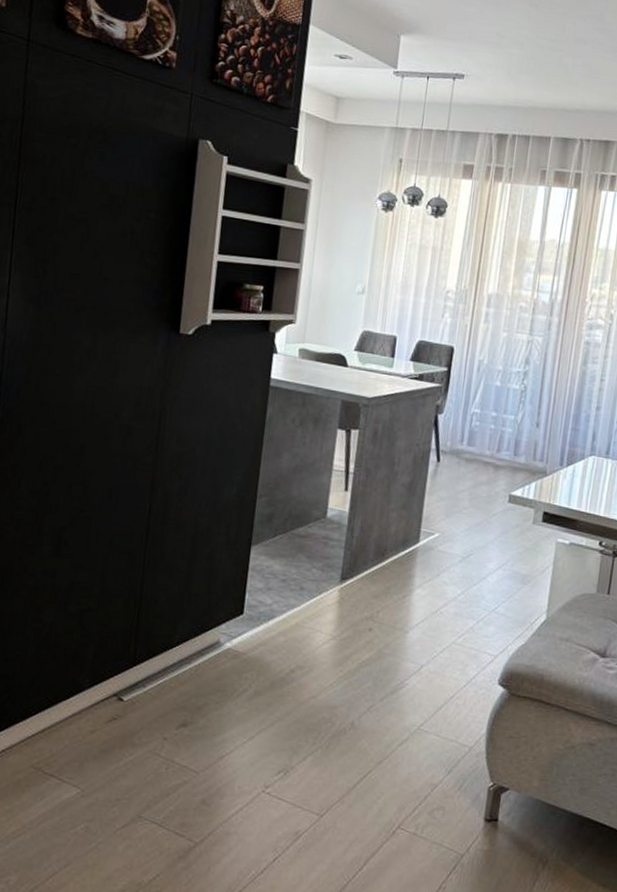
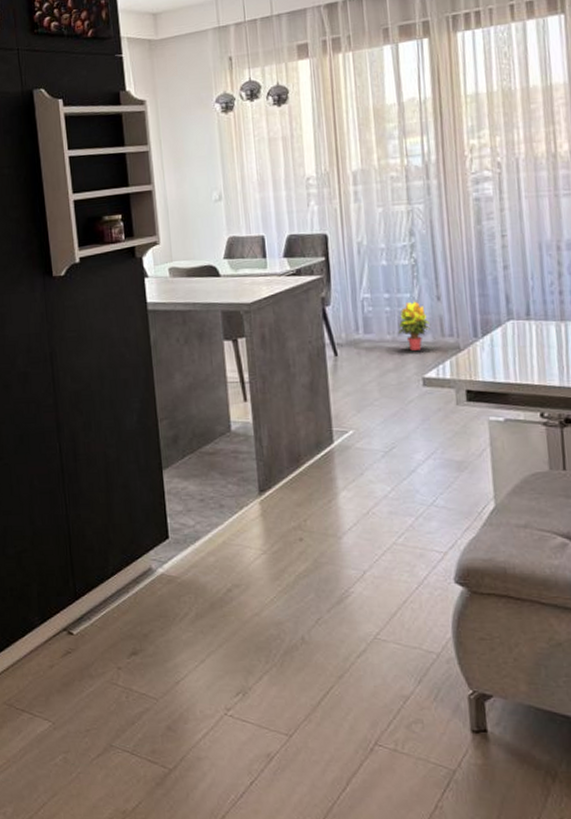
potted plant: none [497,423,527,469] -> present [398,301,432,351]

